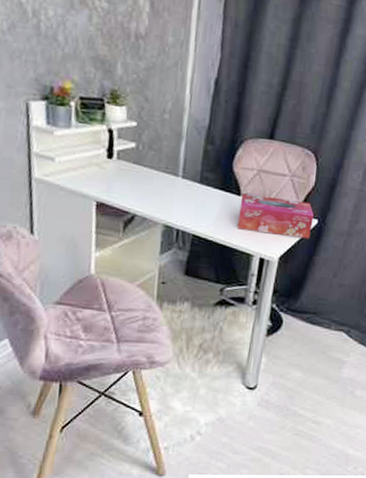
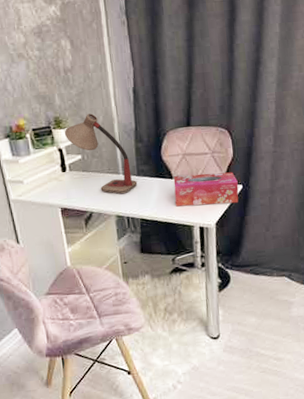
desk lamp: none [120,95,198,201] -> present [64,114,138,194]

